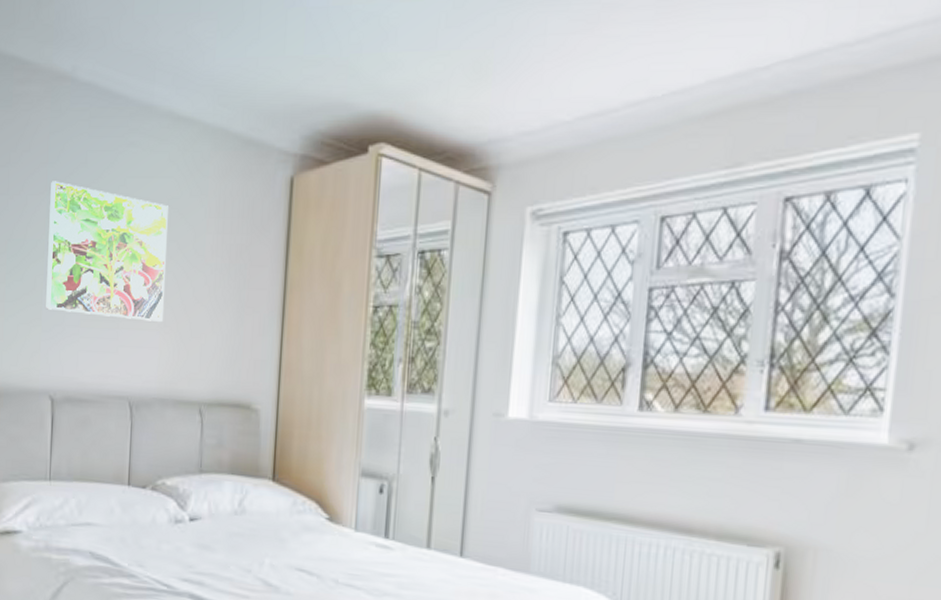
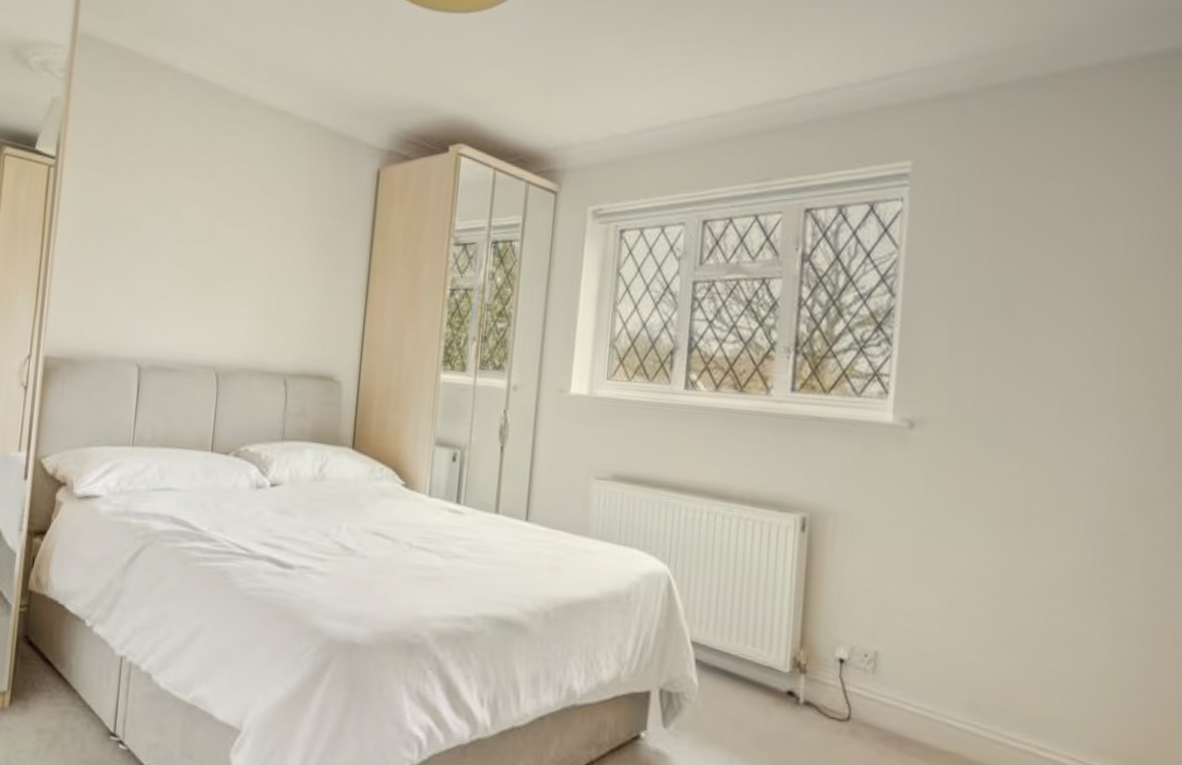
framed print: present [46,181,168,322] -> none [137,161,262,297]

